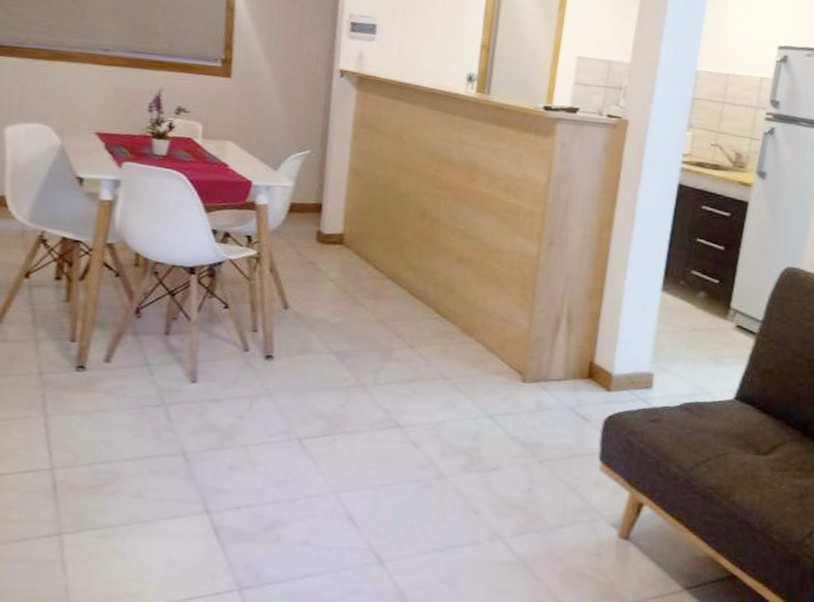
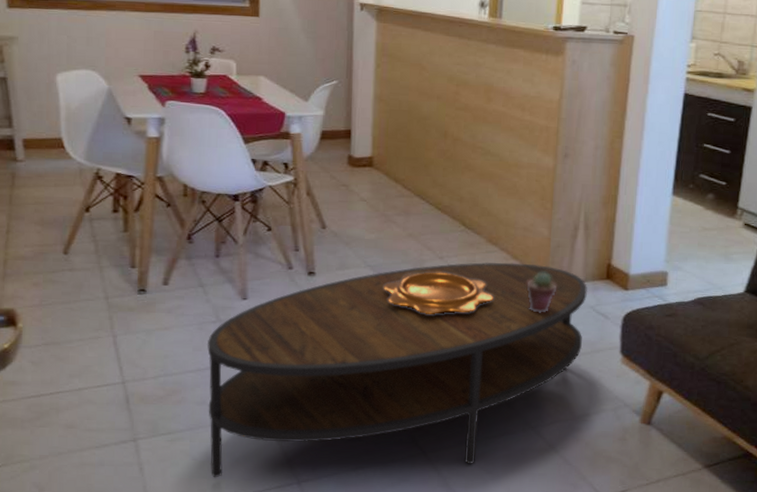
coffee table: none [142,353,567,581] -> present [207,262,587,478]
decorative bowl: none [346,361,466,409] -> present [383,272,494,314]
potted succulent: none [501,367,534,412] -> present [526,272,556,313]

